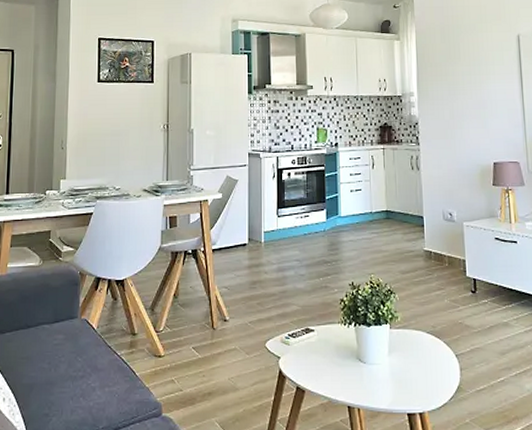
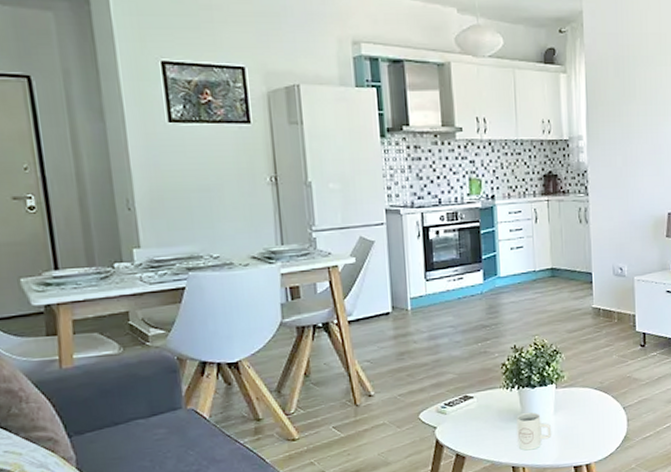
mug: none [352,351,387,391] -> present [516,412,552,451]

